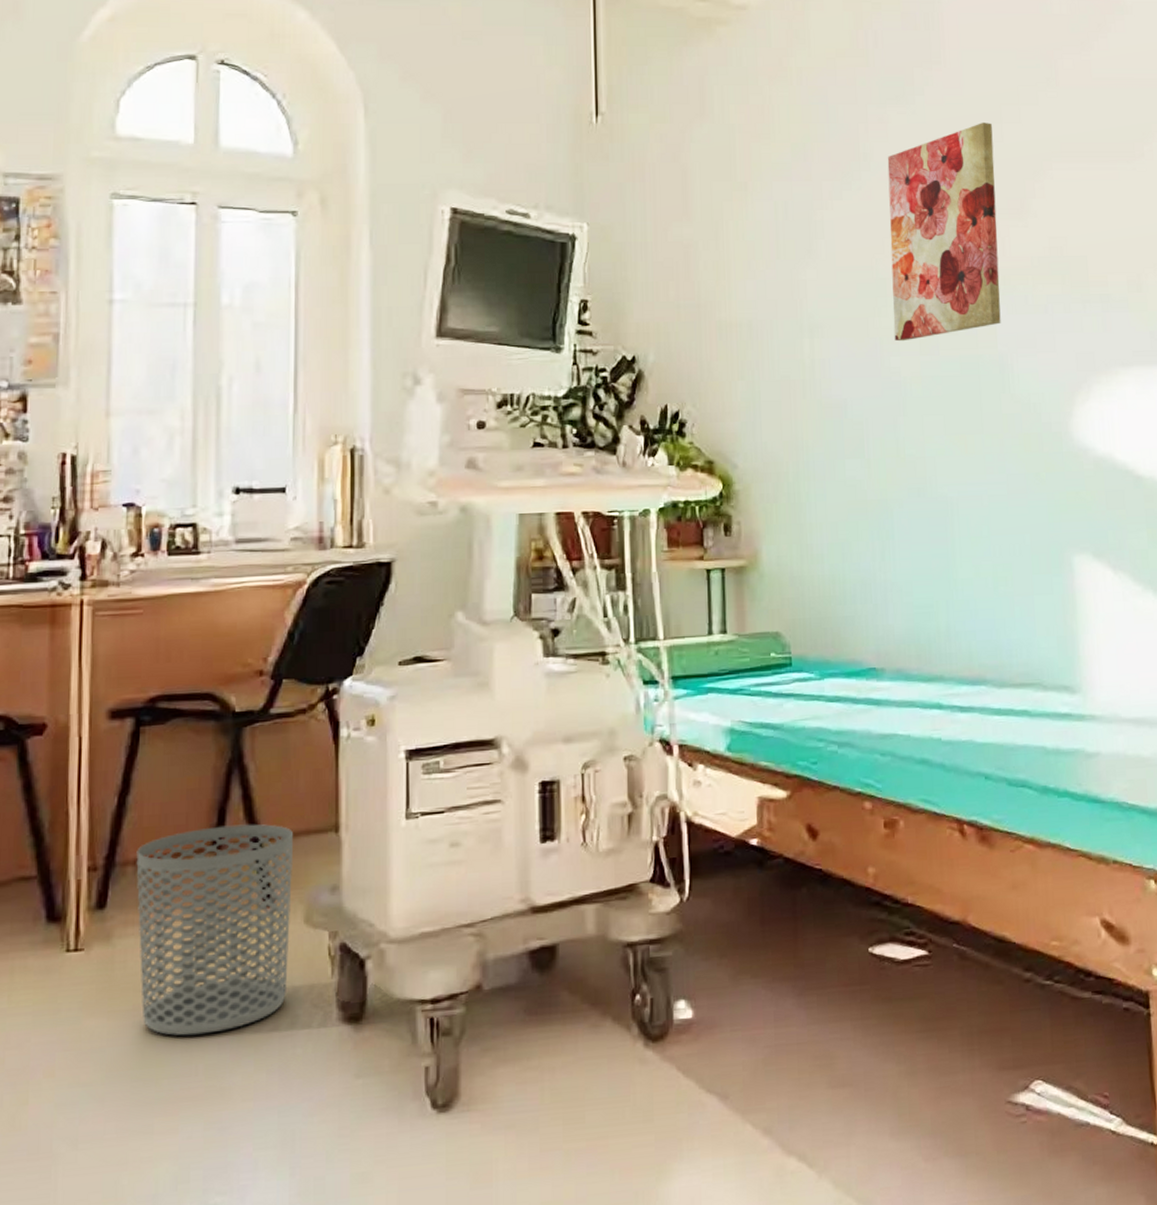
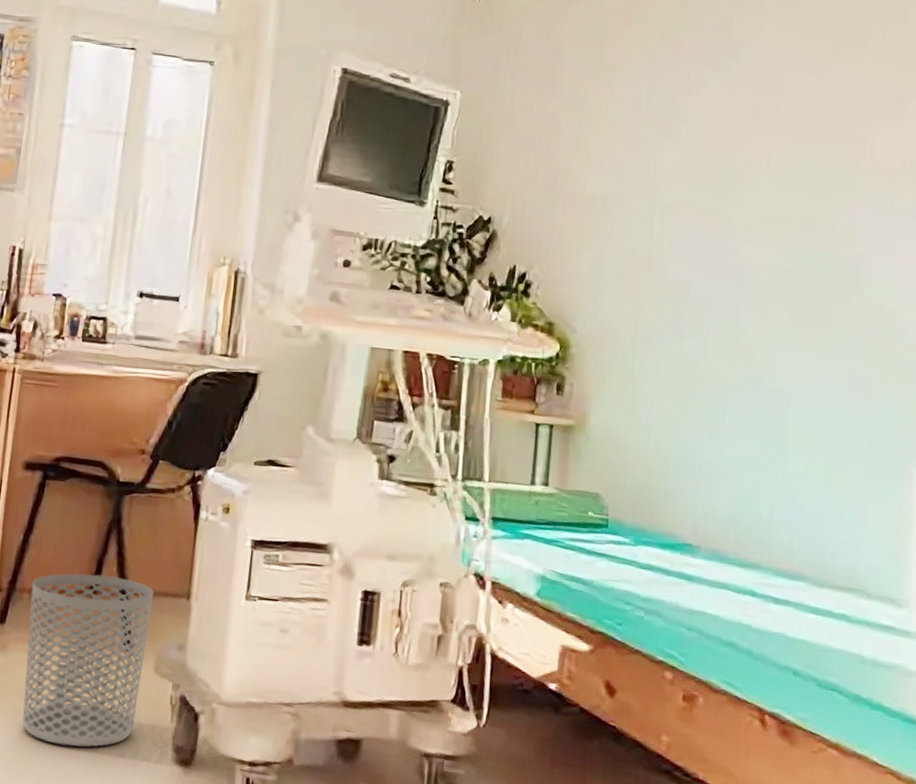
wall art: present [887,123,1001,342] -> none [746,21,875,231]

